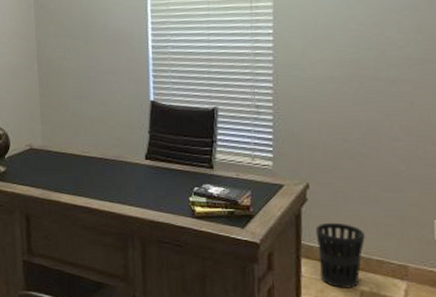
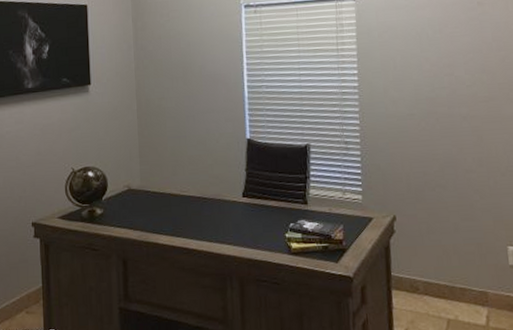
wastebasket: present [315,222,365,288] -> none [403,252,449,318]

